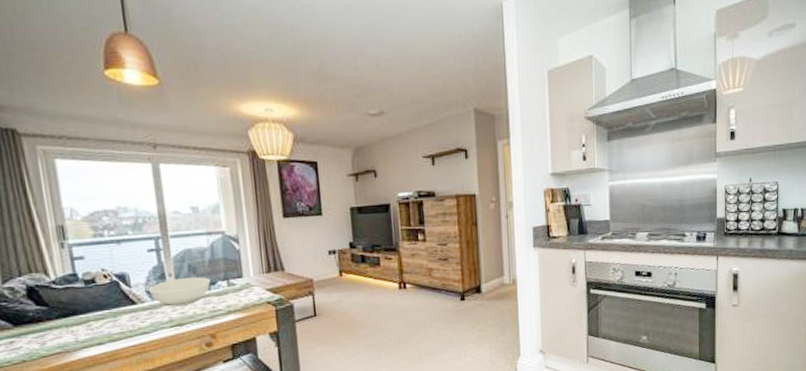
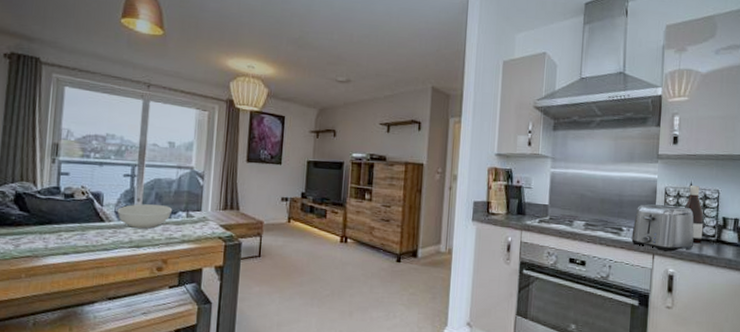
toaster: none [695,203,756,252] -> present [631,204,694,253]
bottle: none [745,180,765,239] -> present [685,186,704,244]

